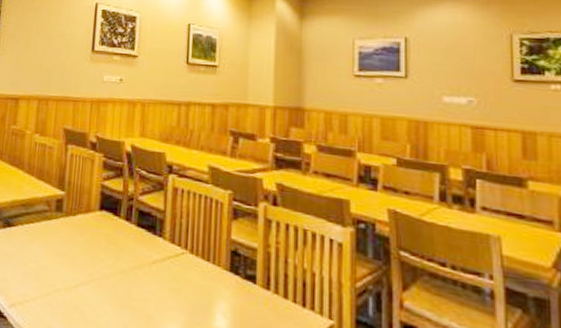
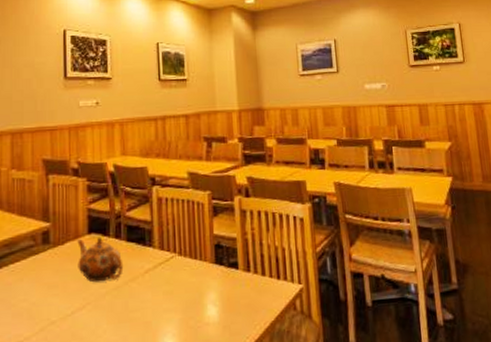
teapot: none [86,214,131,263] -> present [77,237,124,283]

